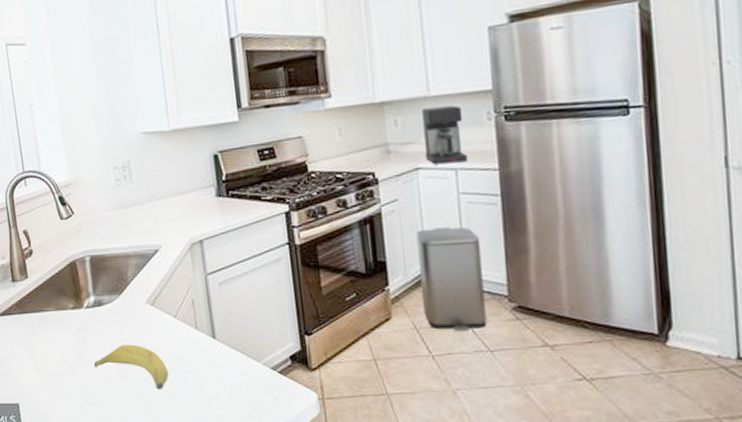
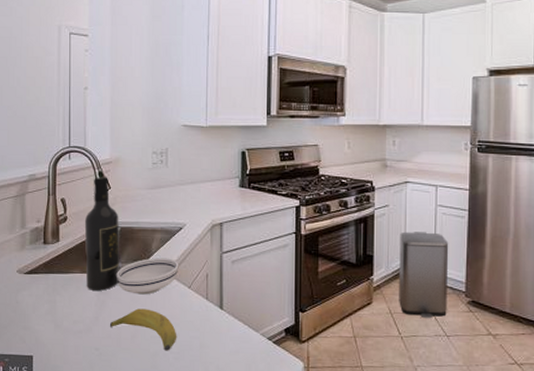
wine bottle: none [51,201,97,328] -> present [84,177,120,291]
bowl: none [93,285,161,329] -> present [116,257,179,295]
coffee maker: present [422,105,467,165] -> none [414,134,446,181]

